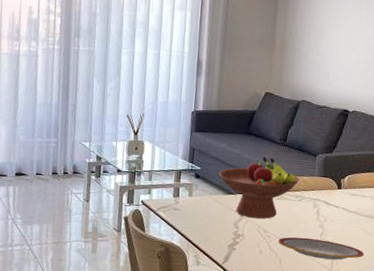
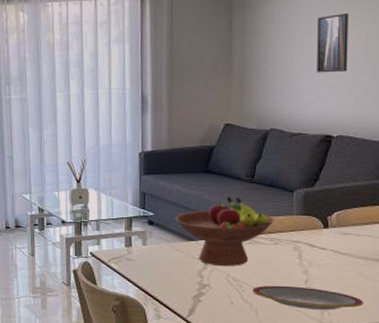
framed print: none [340,9,367,58] -> present [317,12,349,73]

